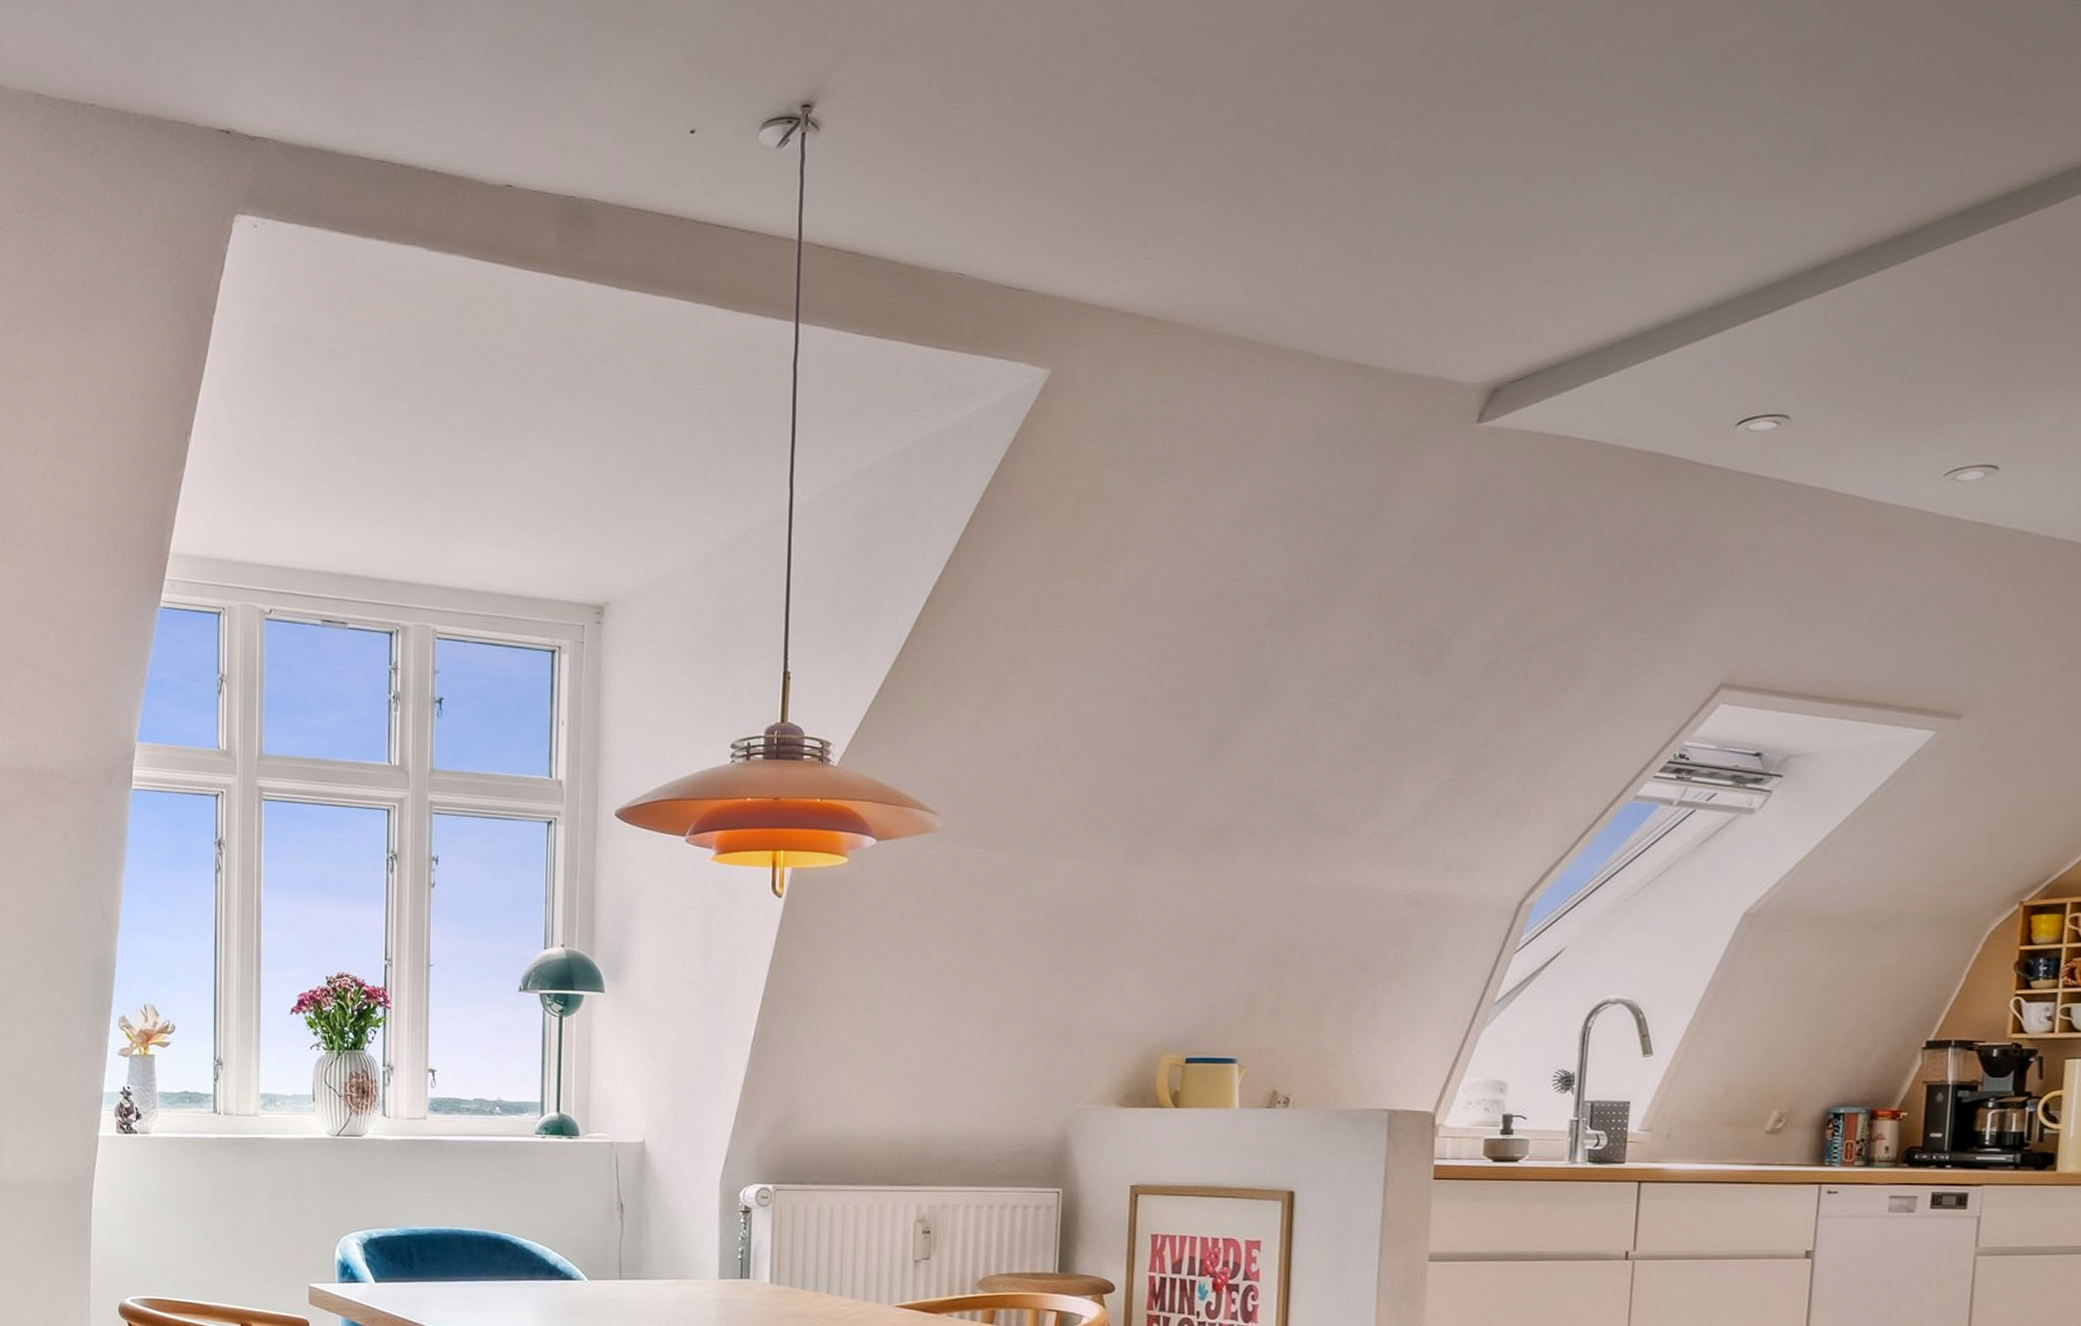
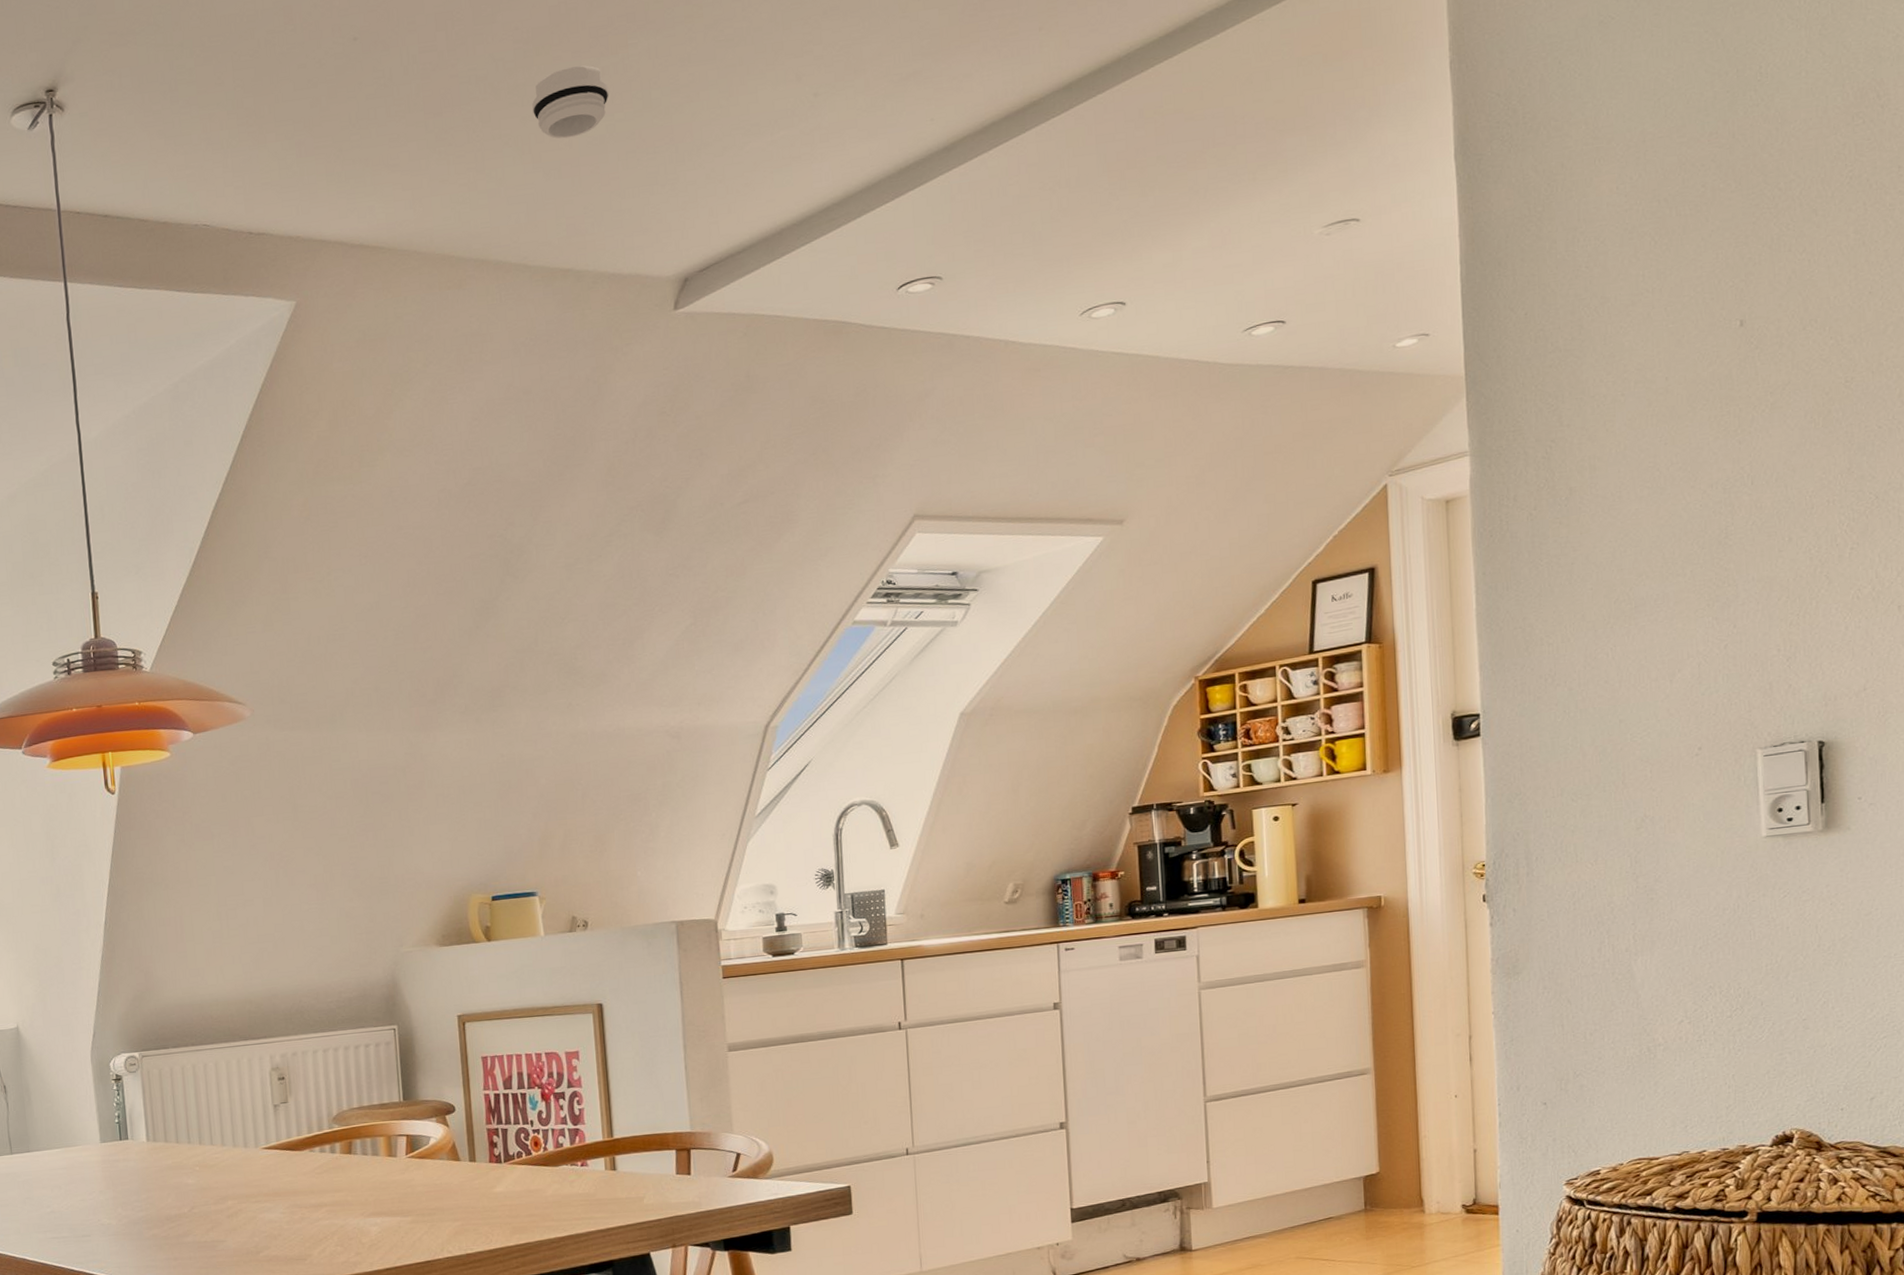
smoke detector: none [1346,134,1436,216] -> present [532,65,609,139]

